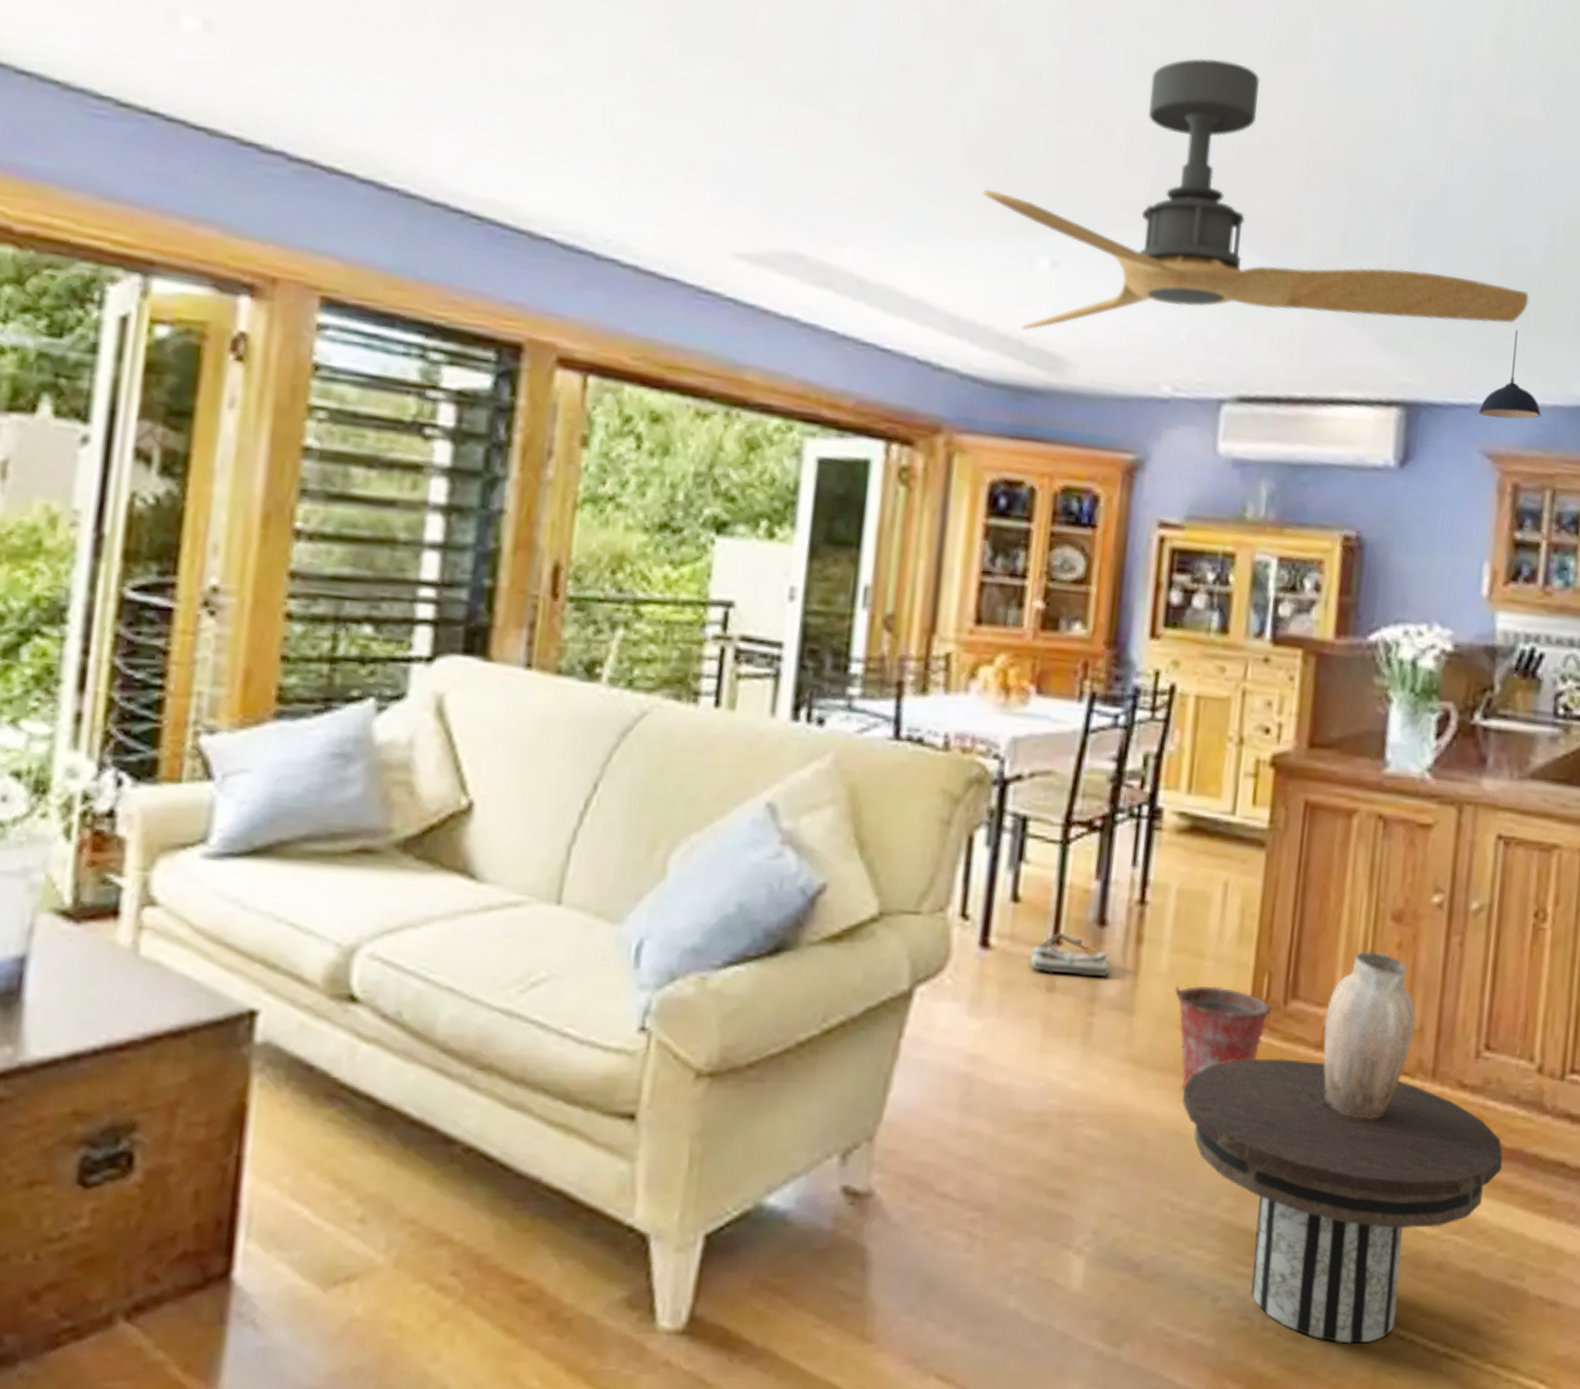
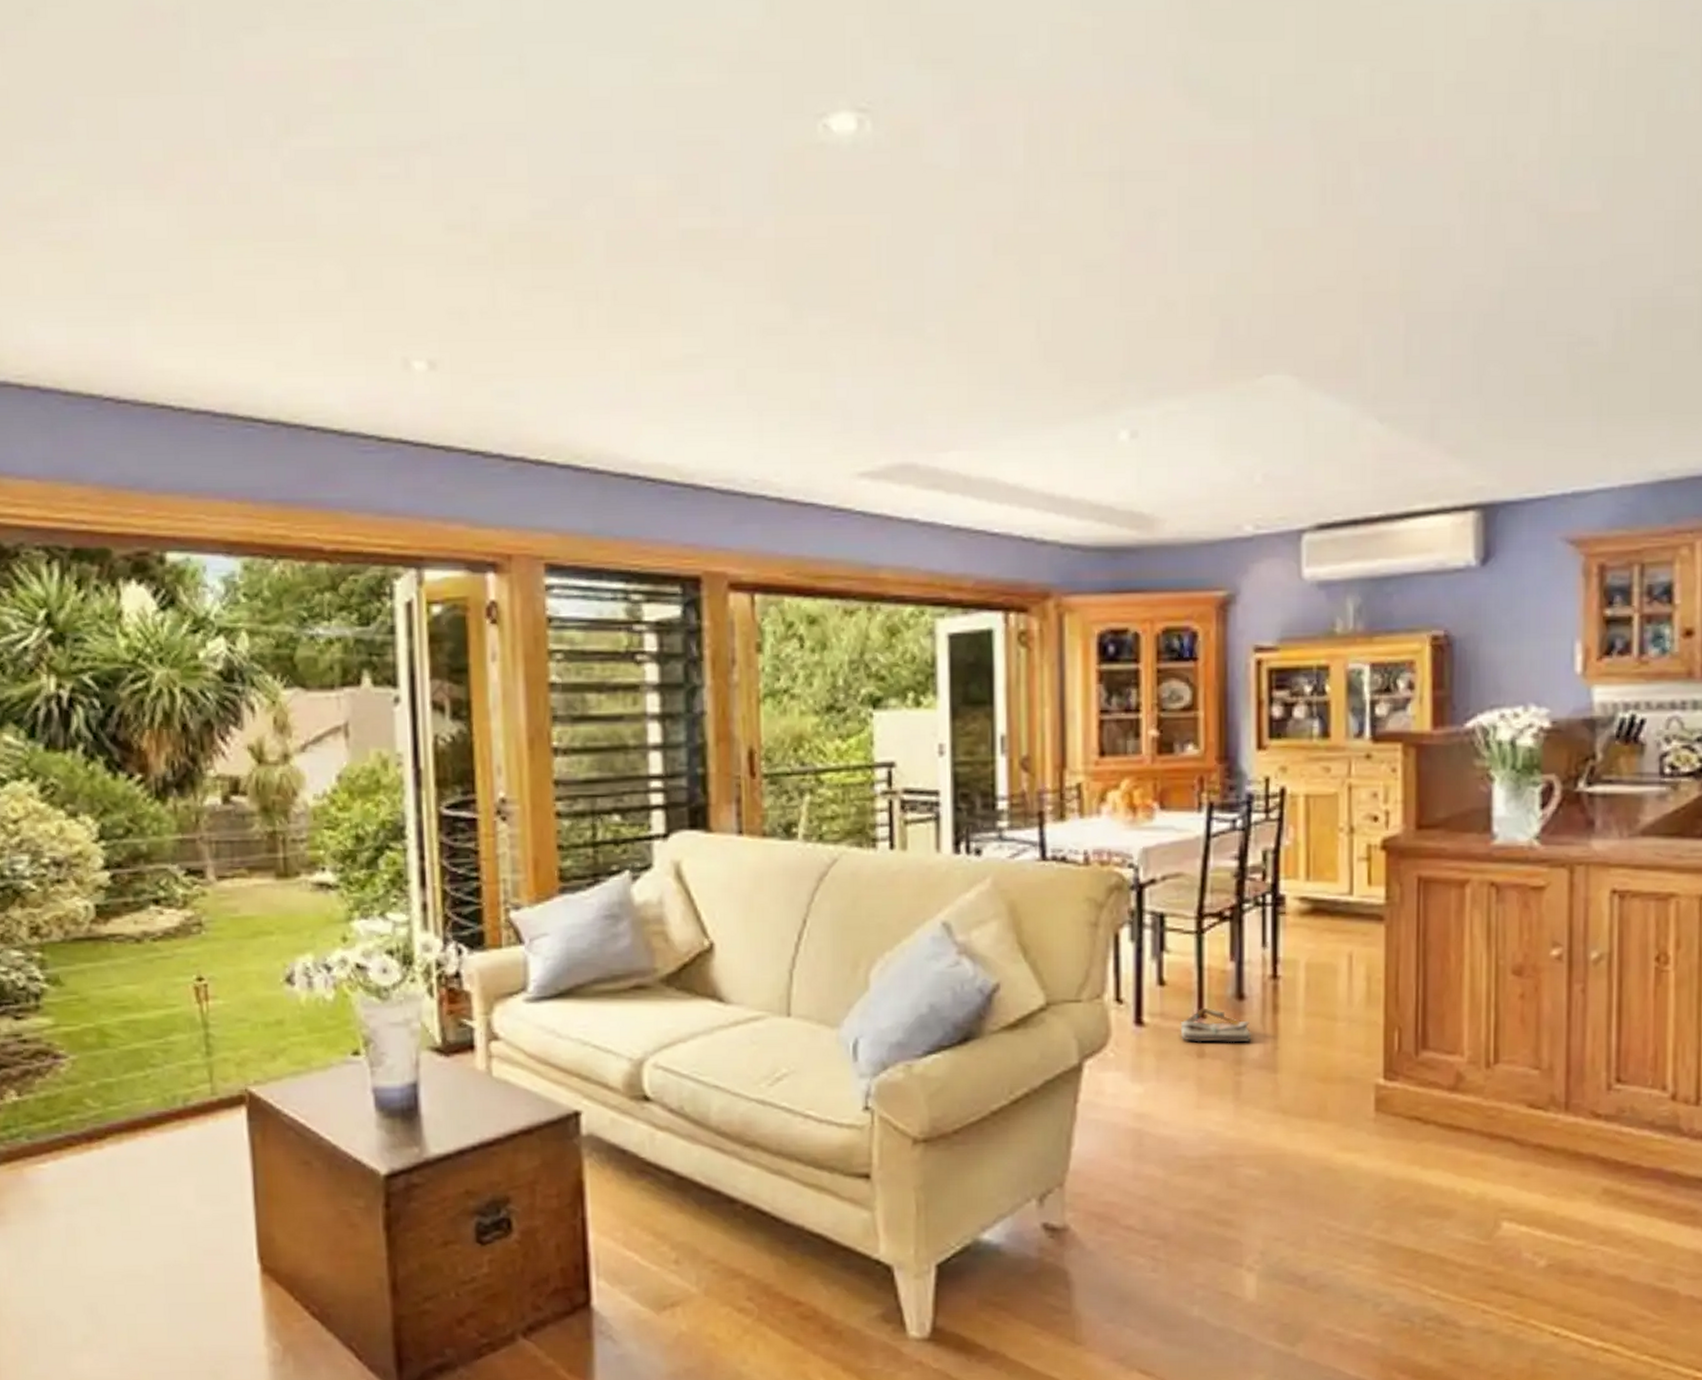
ceiling fan: present [982,58,1529,331] -> none [1062,218,1600,498]
bucket: present [1174,985,1274,1090] -> none [1312,1043,1406,1133]
side table: present [1182,1058,1504,1344] -> none [1329,1101,1643,1340]
vase: present [1321,950,1415,1119] -> none [1455,1002,1544,1149]
pendant light: present [1479,329,1541,419] -> none [1557,418,1623,505]

